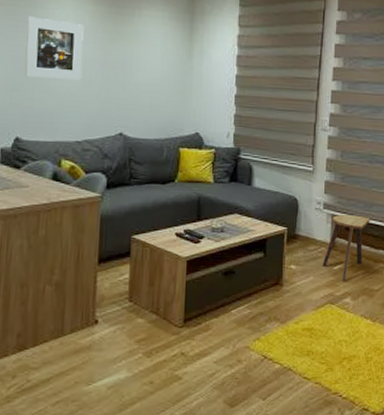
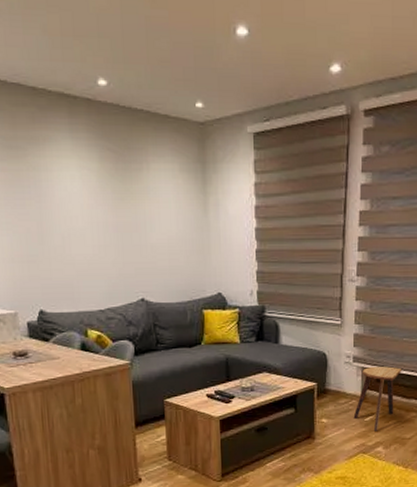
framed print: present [25,16,84,80] -> none [32,181,97,247]

